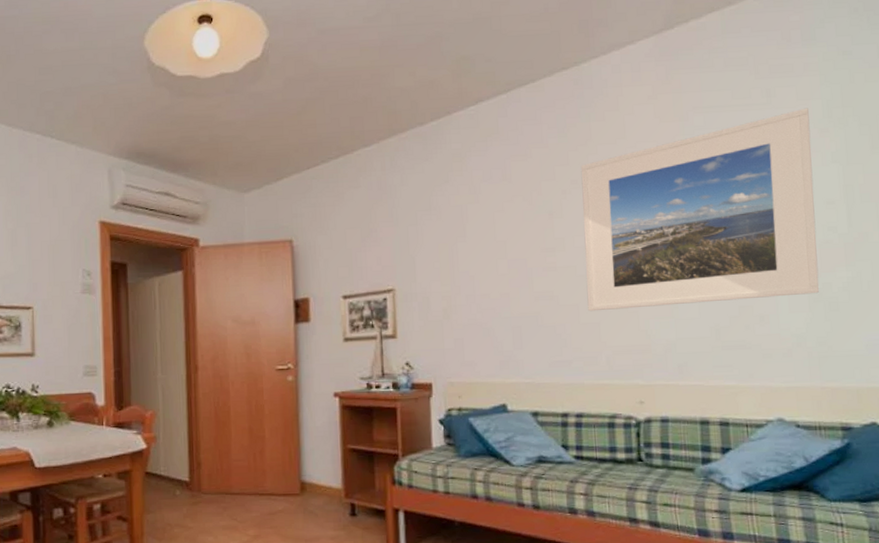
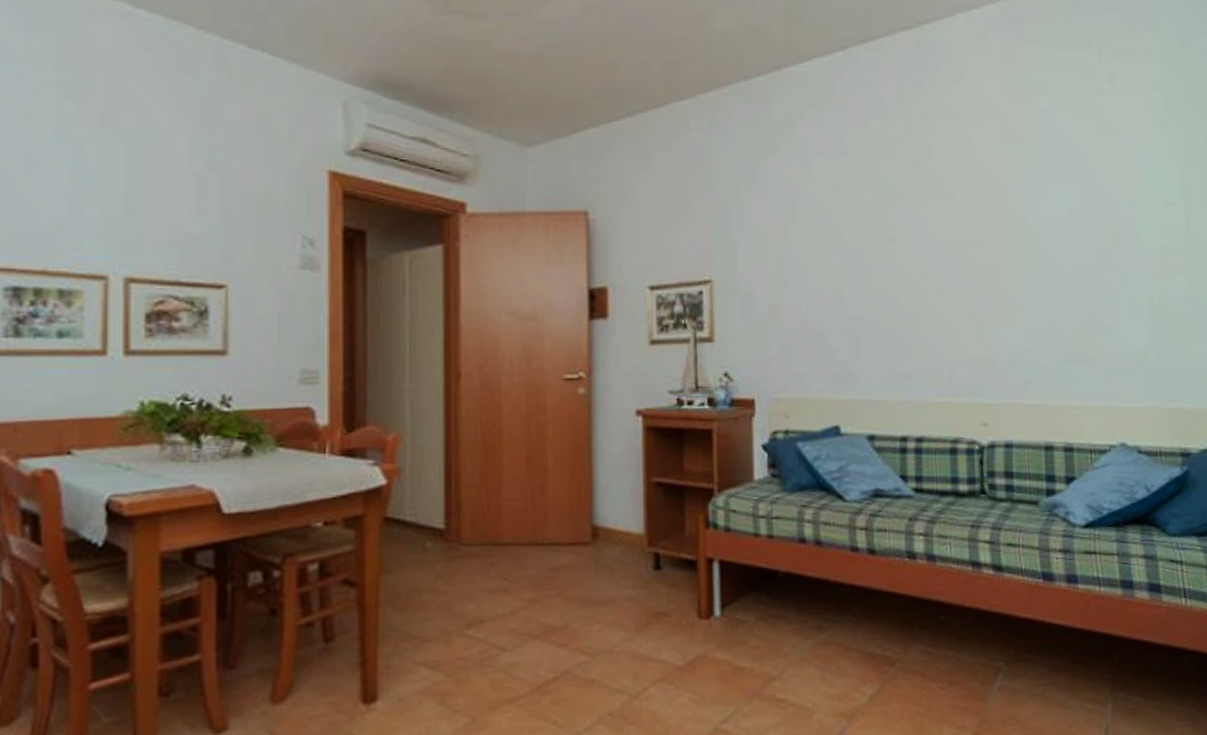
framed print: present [580,107,819,312] -> none [923,98,1160,316]

